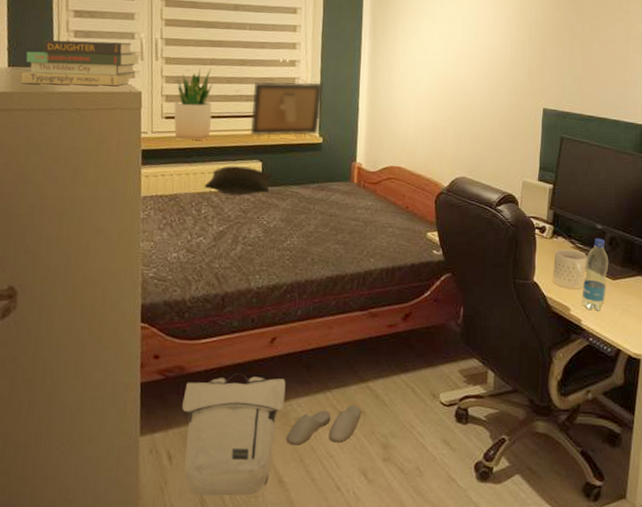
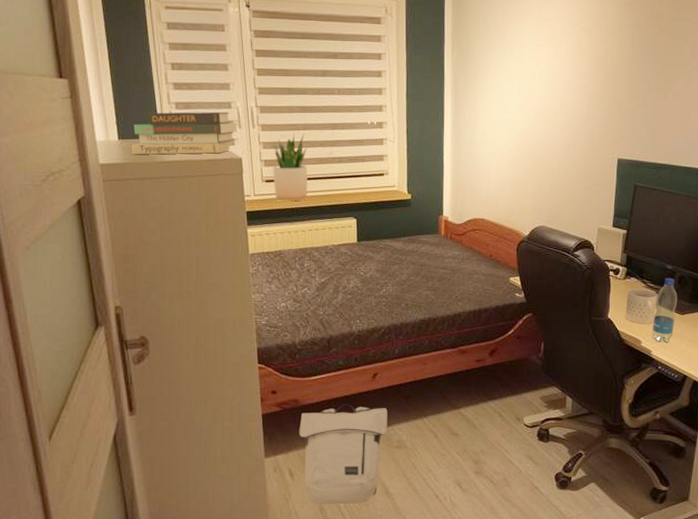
pillow: present [204,166,273,196] -> none [305,223,367,250]
picture frame: present [250,81,324,137] -> none [344,142,410,195]
slippers: present [286,404,361,445] -> none [390,428,454,463]

